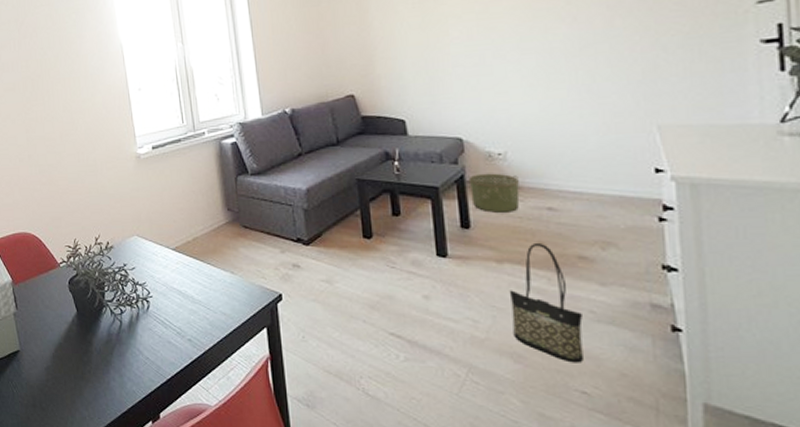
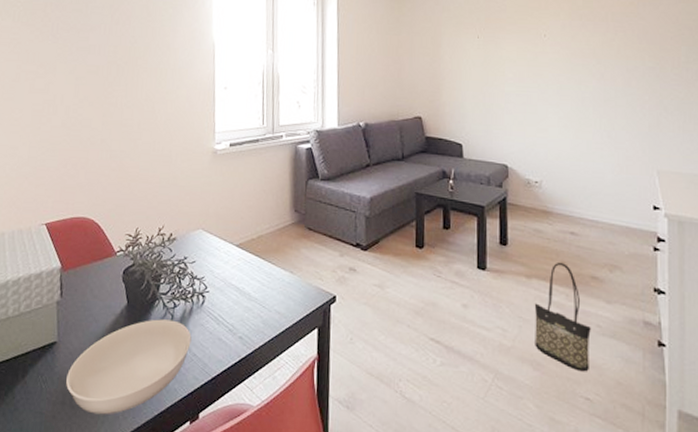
bowl: none [33,325,142,416] -> present [66,319,192,415]
basket: present [468,173,520,213] -> none [509,197,550,234]

